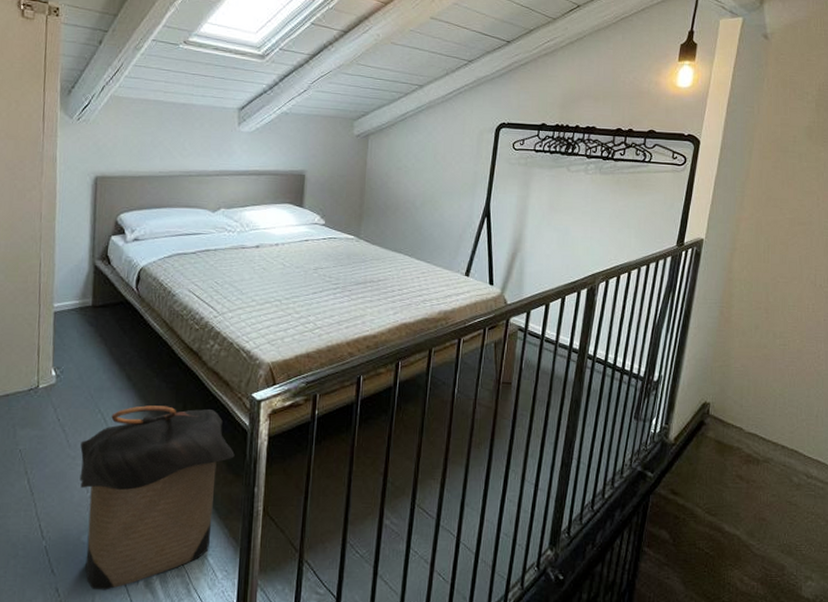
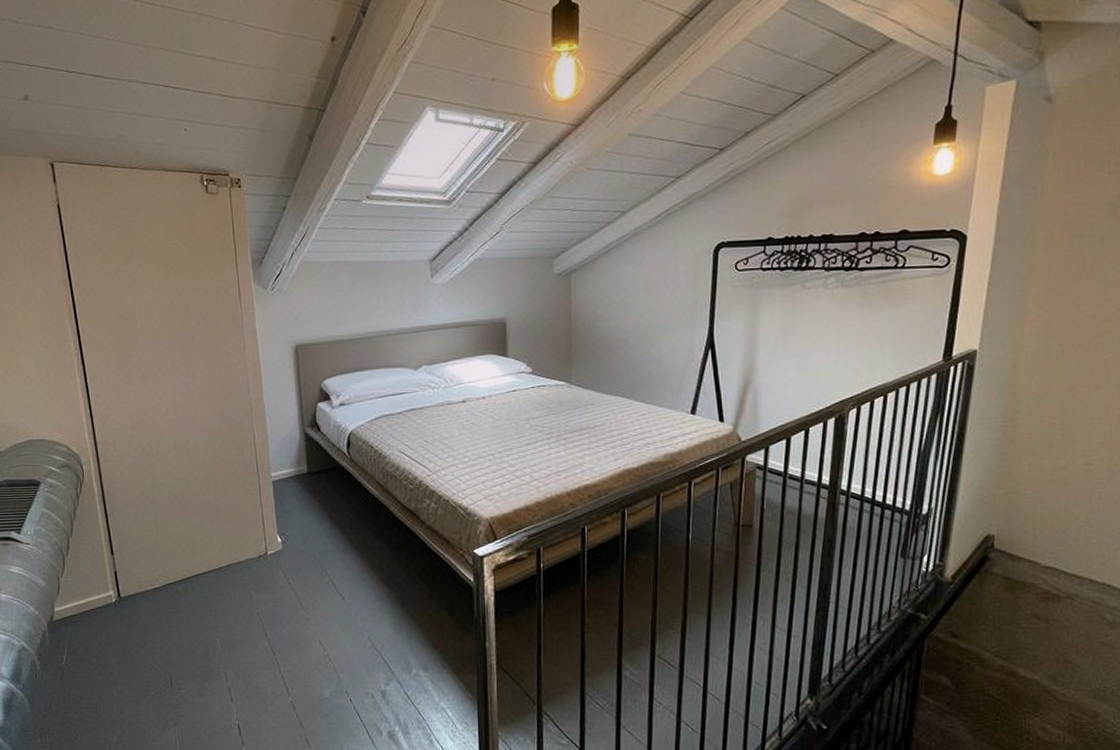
laundry hamper: present [79,405,235,590] -> none [313,566,463,742]

